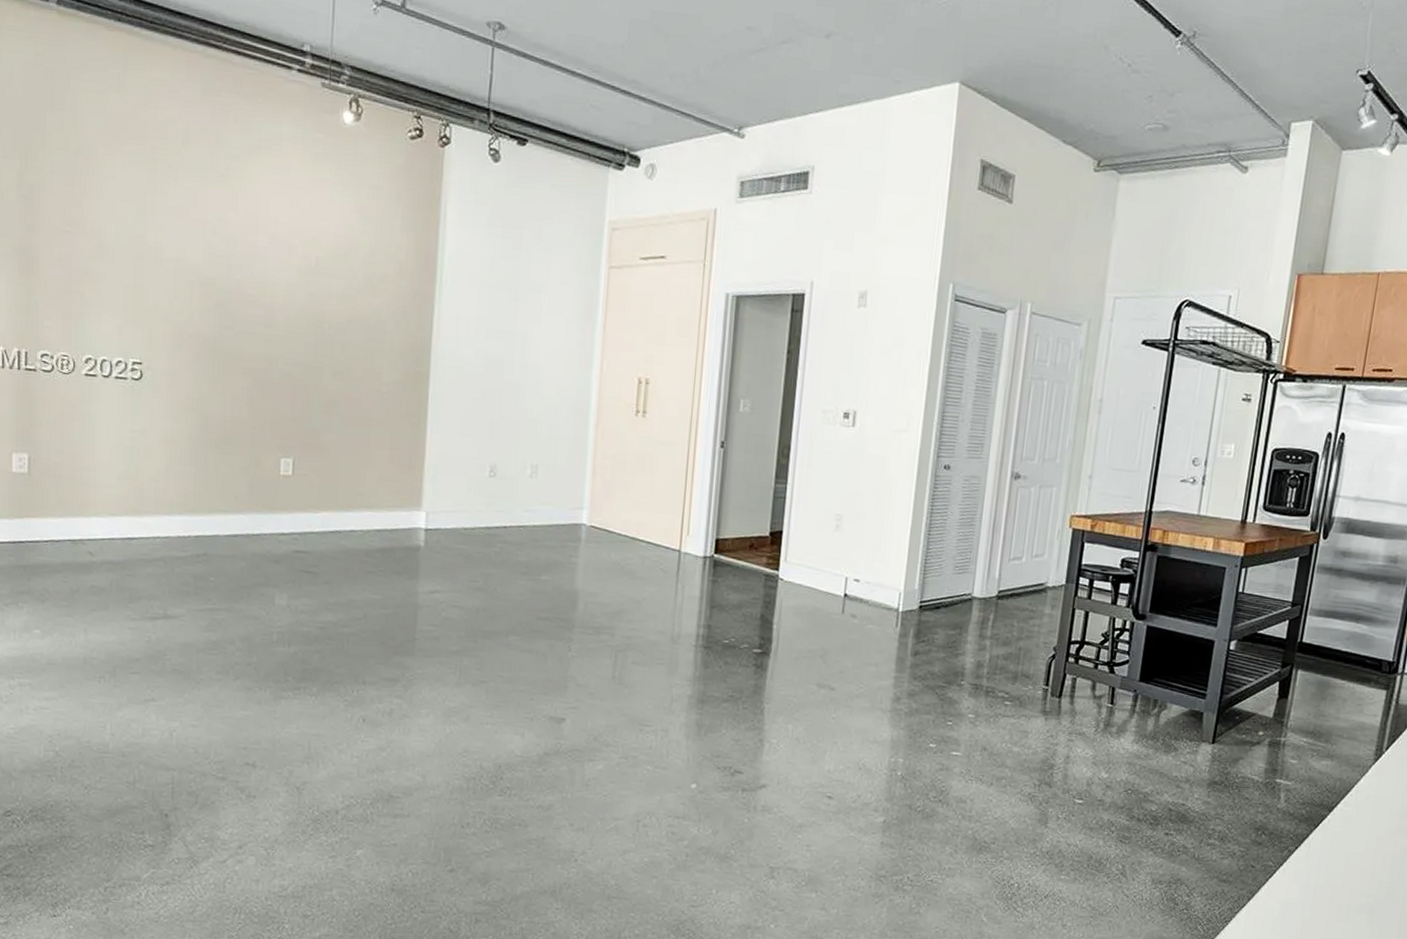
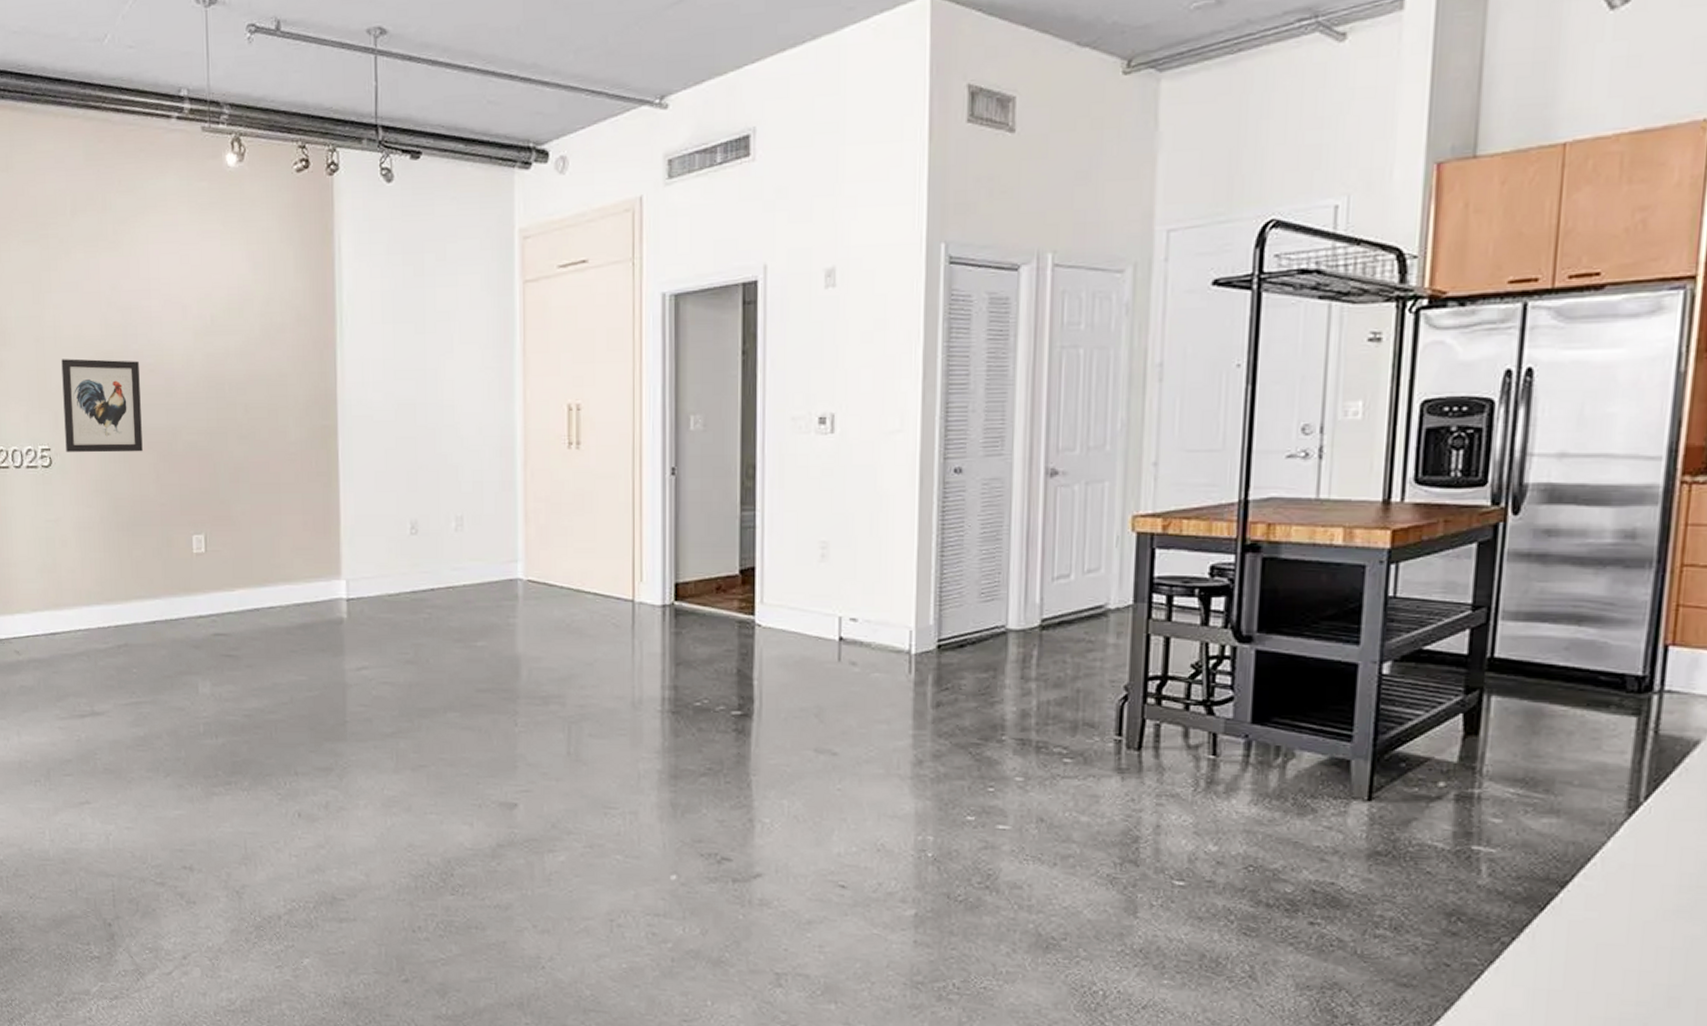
wall art: none [158,279,240,376] -> present [61,358,143,453]

